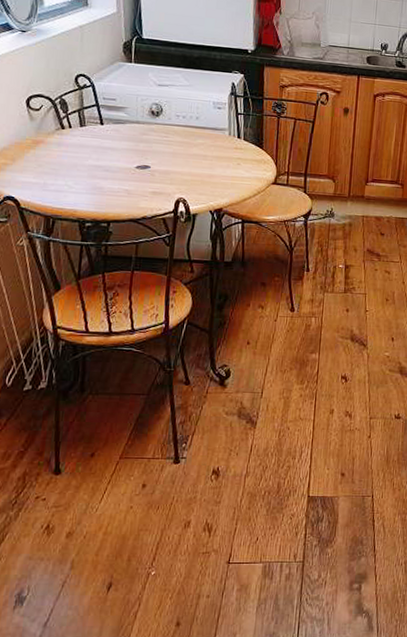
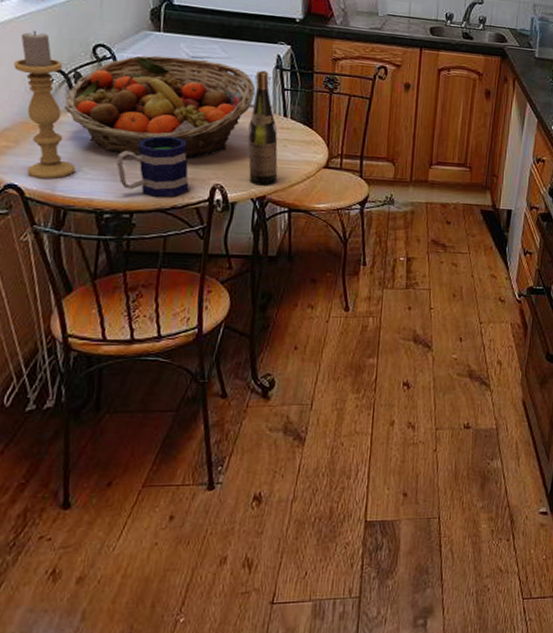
candle holder: none [10,62,62,192] -> present [13,30,76,180]
fruit basket: none [51,84,213,176] -> present [63,55,256,160]
mug: none [96,155,157,210] -> present [116,135,189,198]
wine bottle: none [207,96,233,200] -> present [248,70,278,186]

